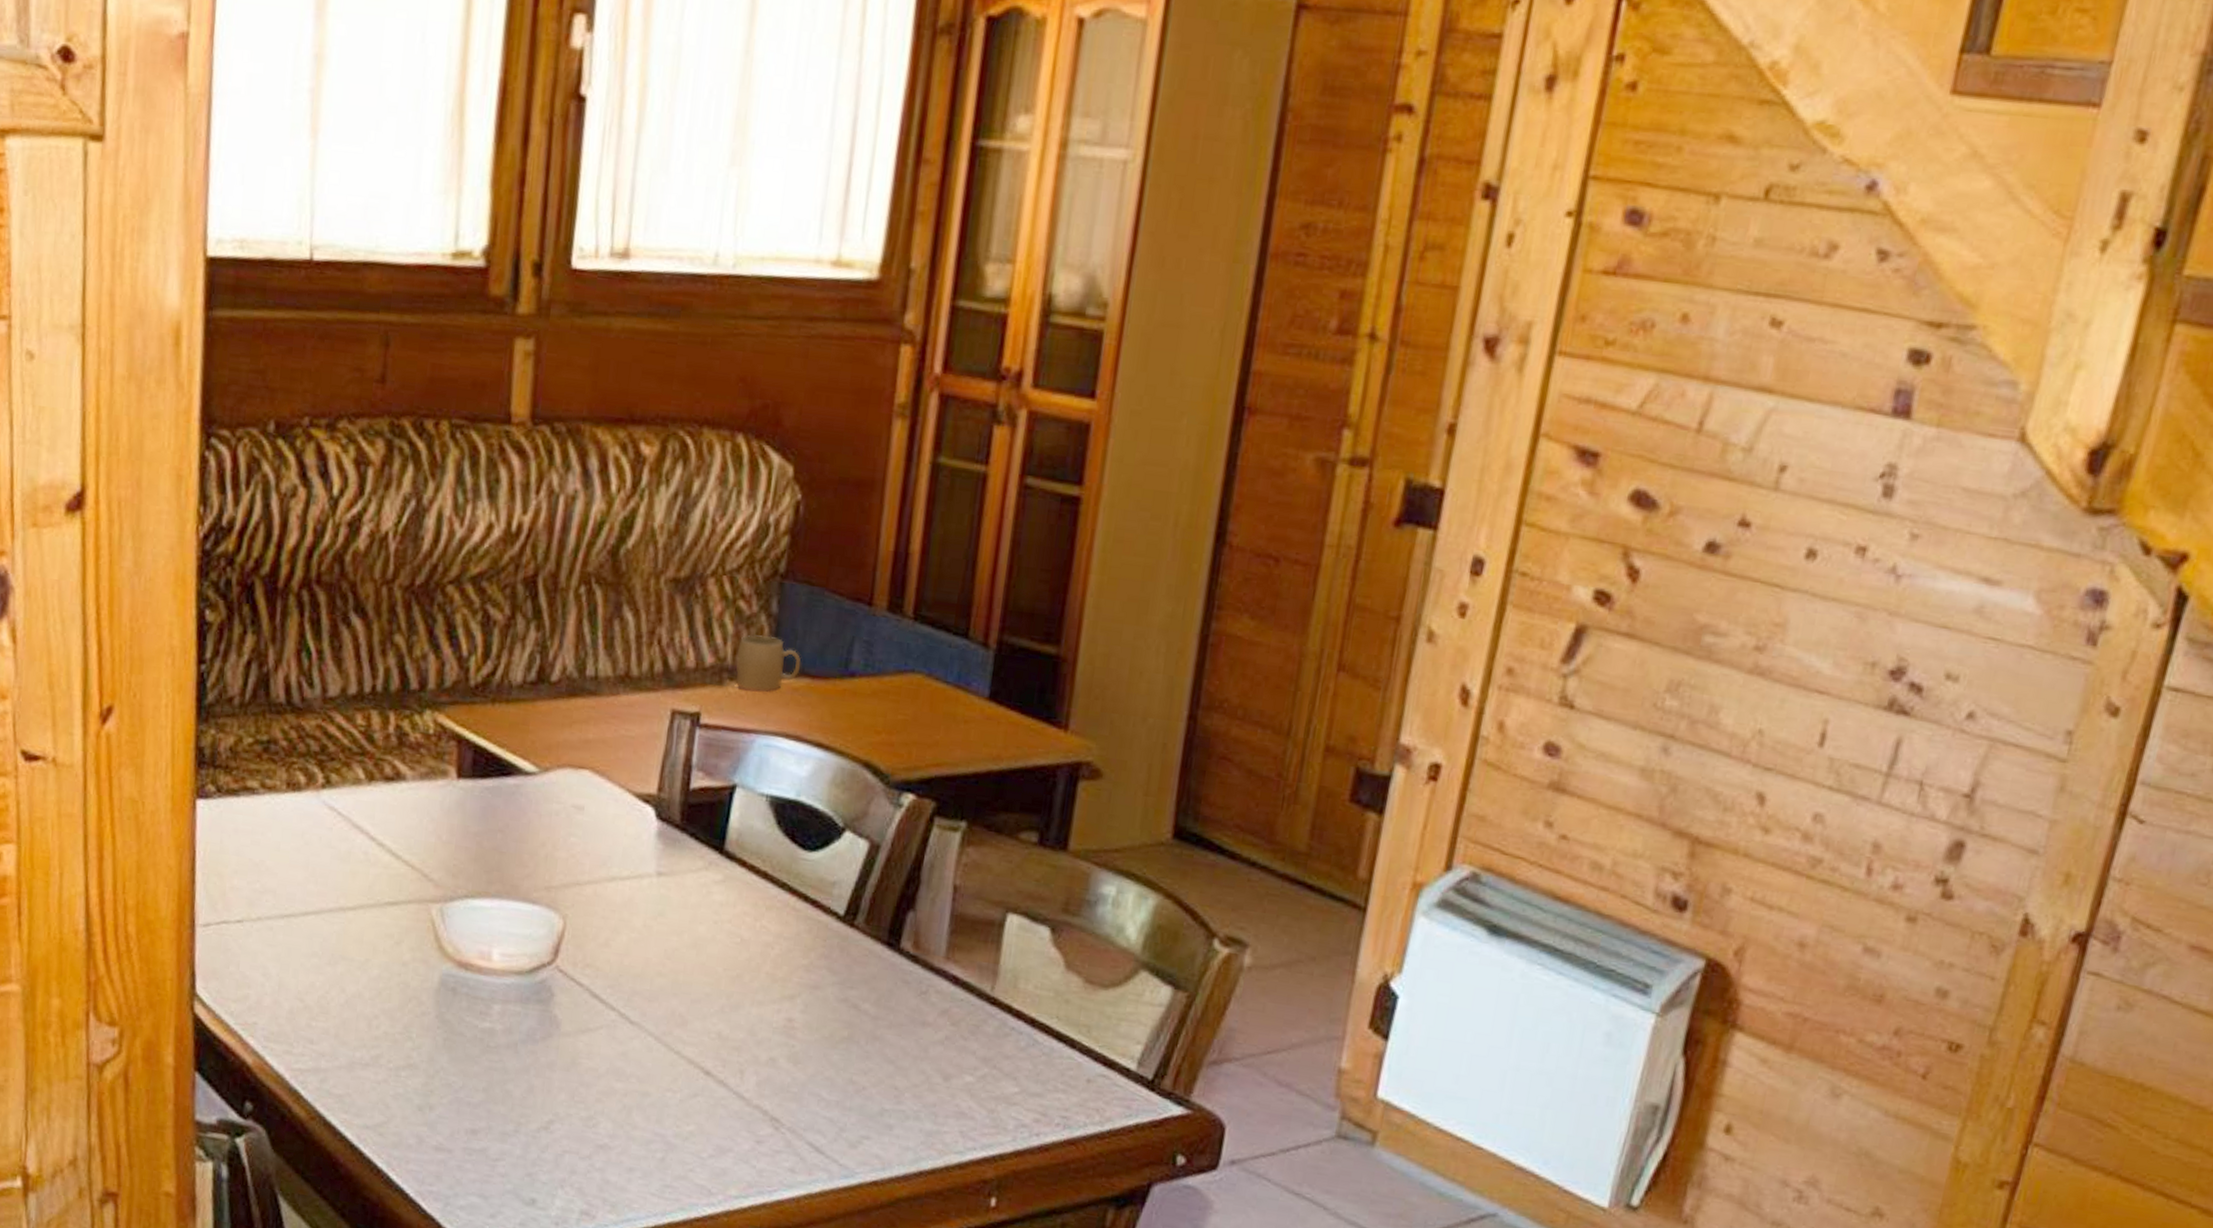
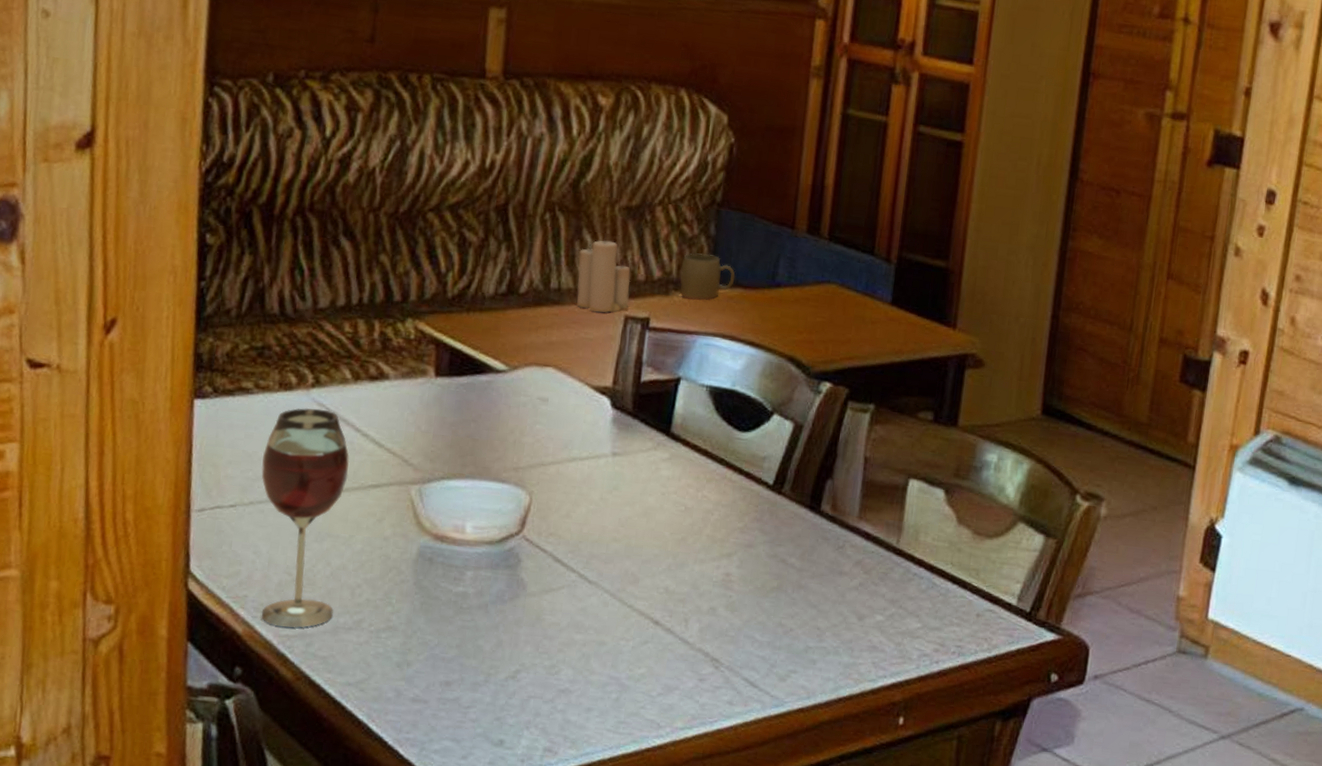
wineglass: none [269,811,364,1062] -> present [261,407,350,629]
candle: none [616,612,679,707] -> present [576,234,631,314]

